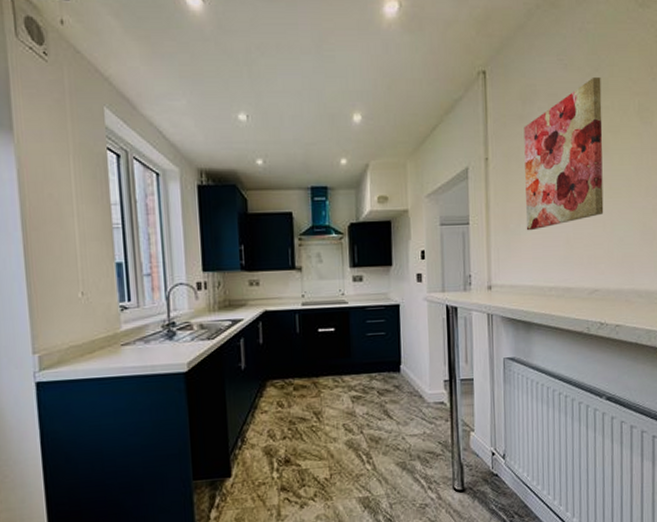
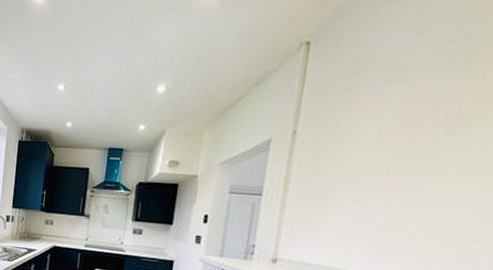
wall art: present [523,76,604,231] -> none [331,43,473,210]

